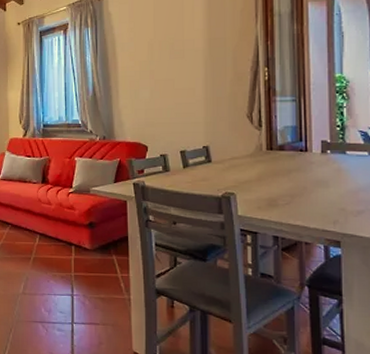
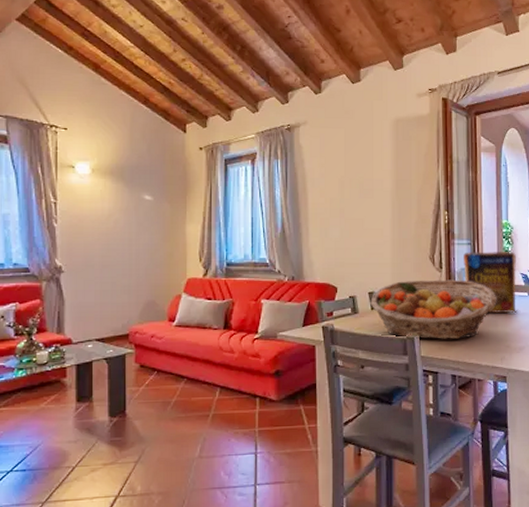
fruit basket: none [182,138,329,200] -> present [370,279,497,339]
cereal box: none [287,107,359,175] -> present [464,252,521,314]

